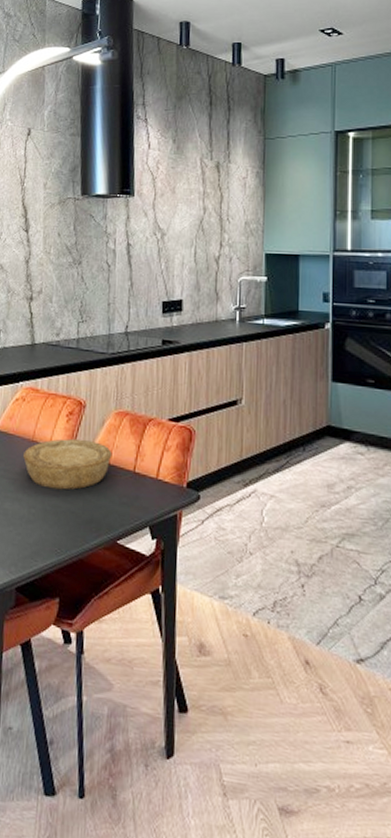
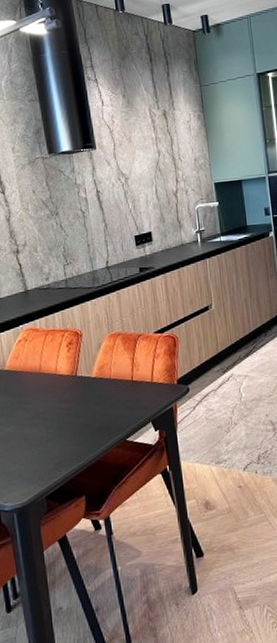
bowl: present [23,438,113,490] -> none [34,362,112,410]

